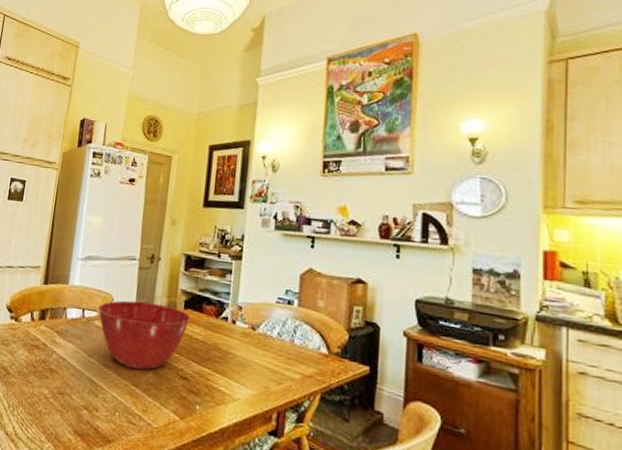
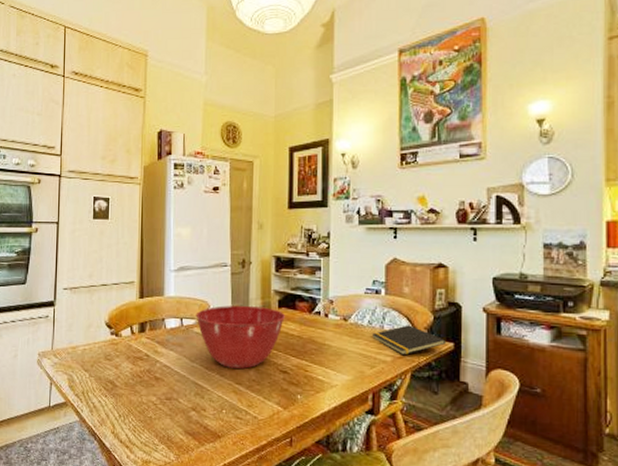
notepad: none [281,341,362,375] -> present [372,325,447,356]

